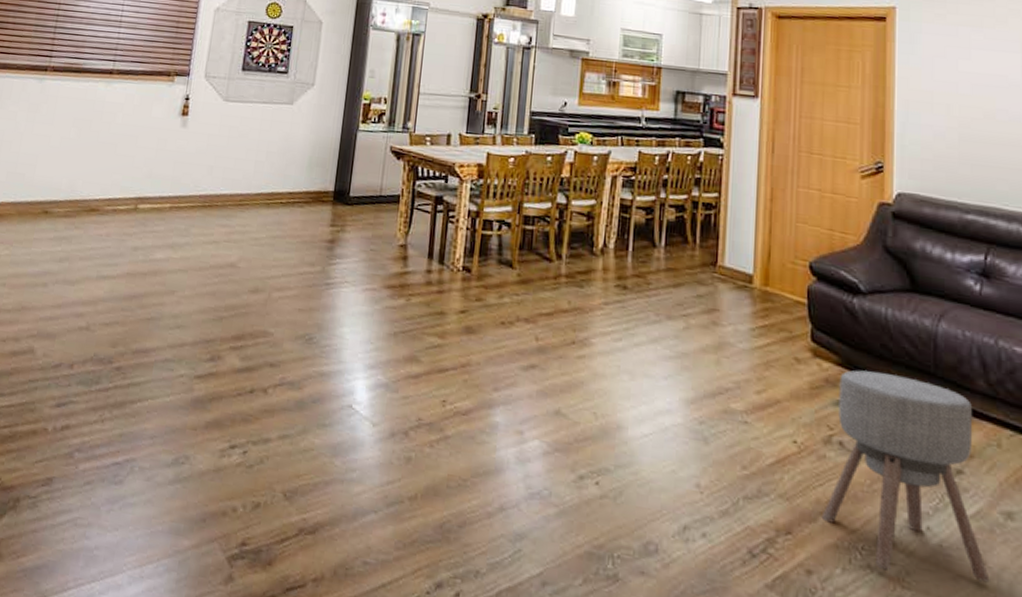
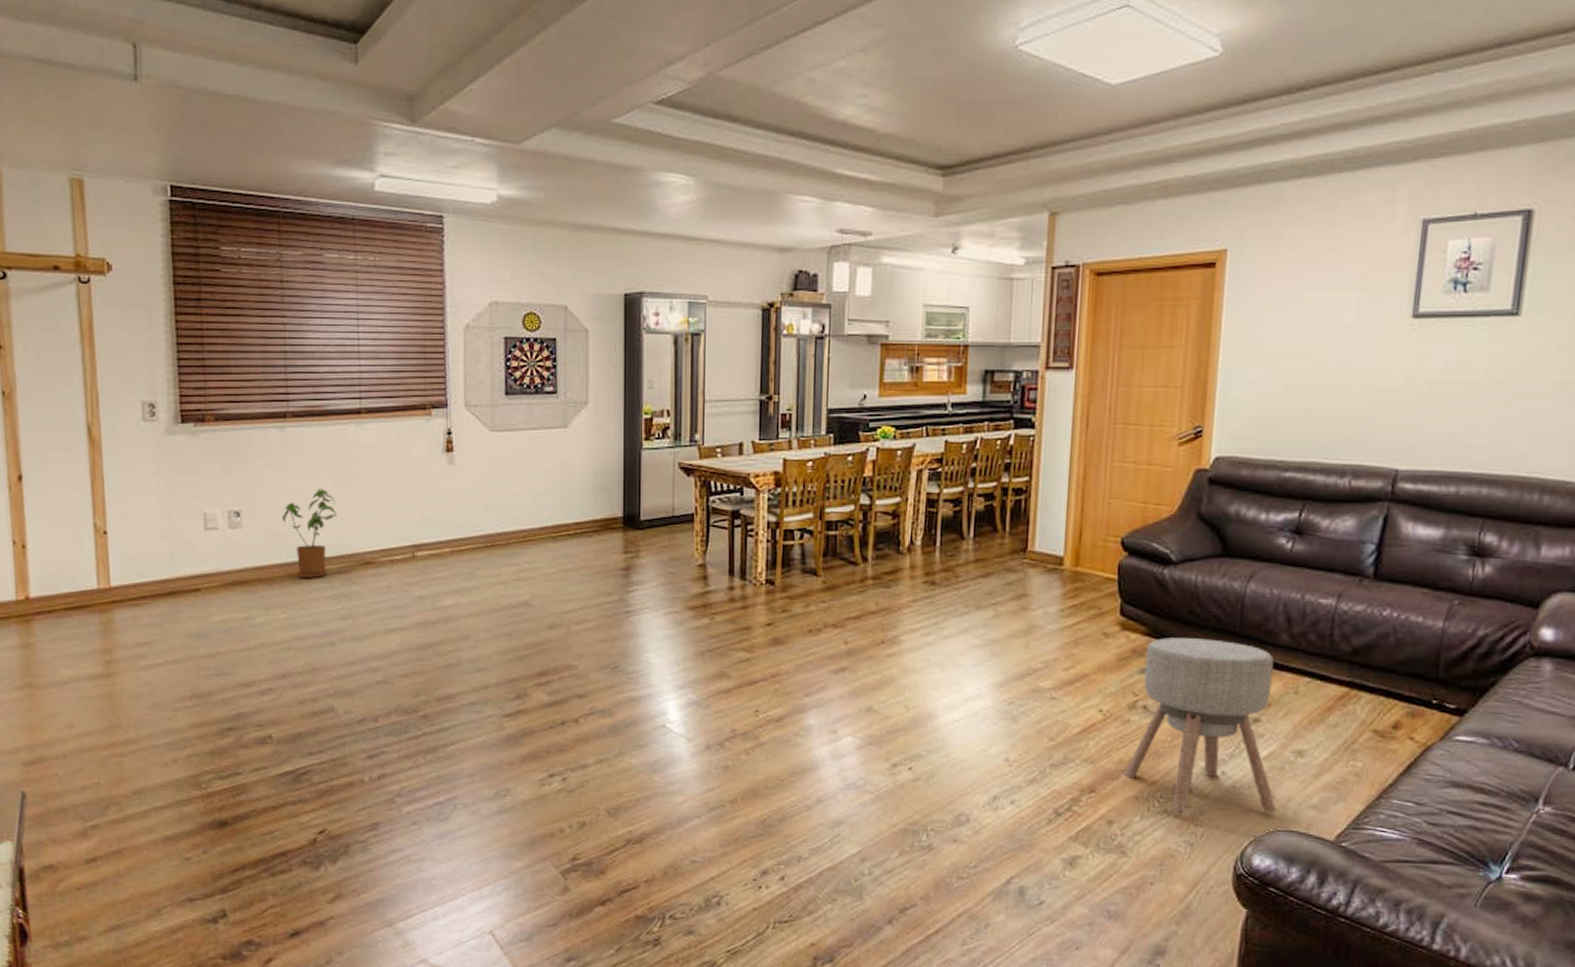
house plant: none [24,137,75,219] -> present [282,489,338,578]

